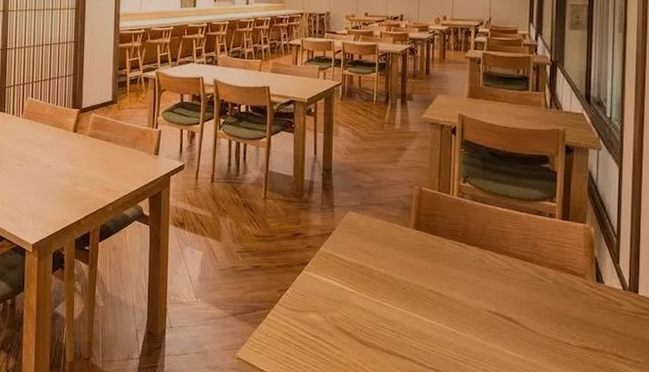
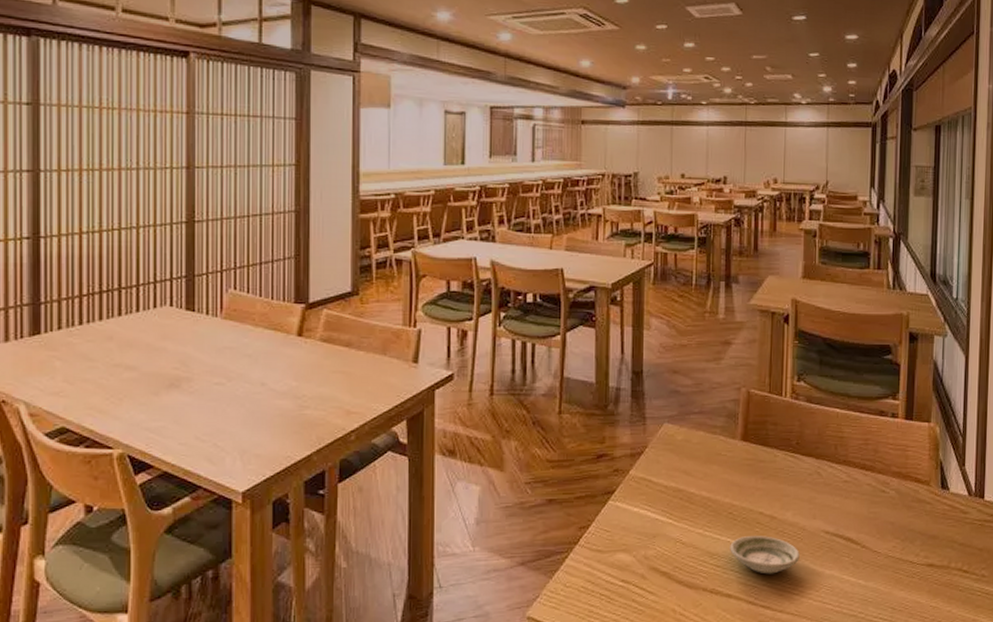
saucer: none [403,308,465,342] -> present [730,536,800,574]

